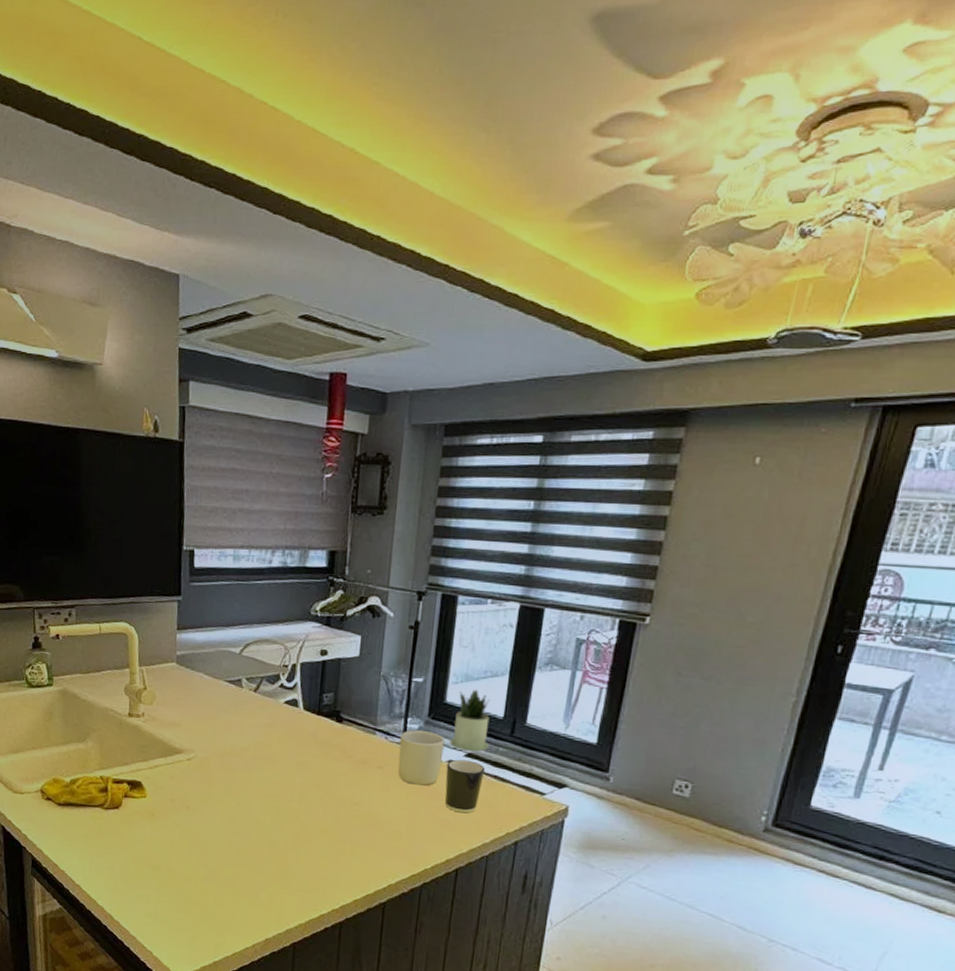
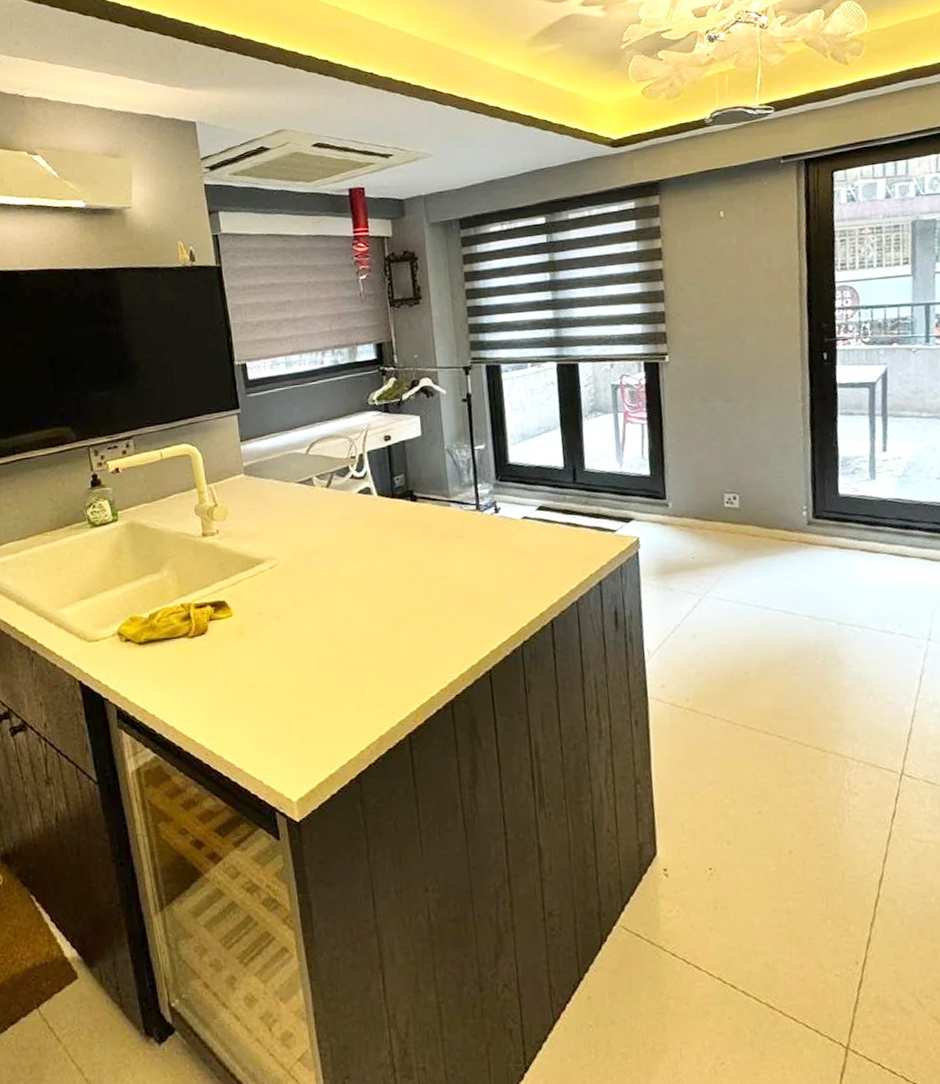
mug: present [397,730,445,786] -> none [474,493,518,547]
mug: present [444,759,486,813] -> none [522,513,558,565]
planter: present [449,689,490,753] -> none [519,446,557,506]

